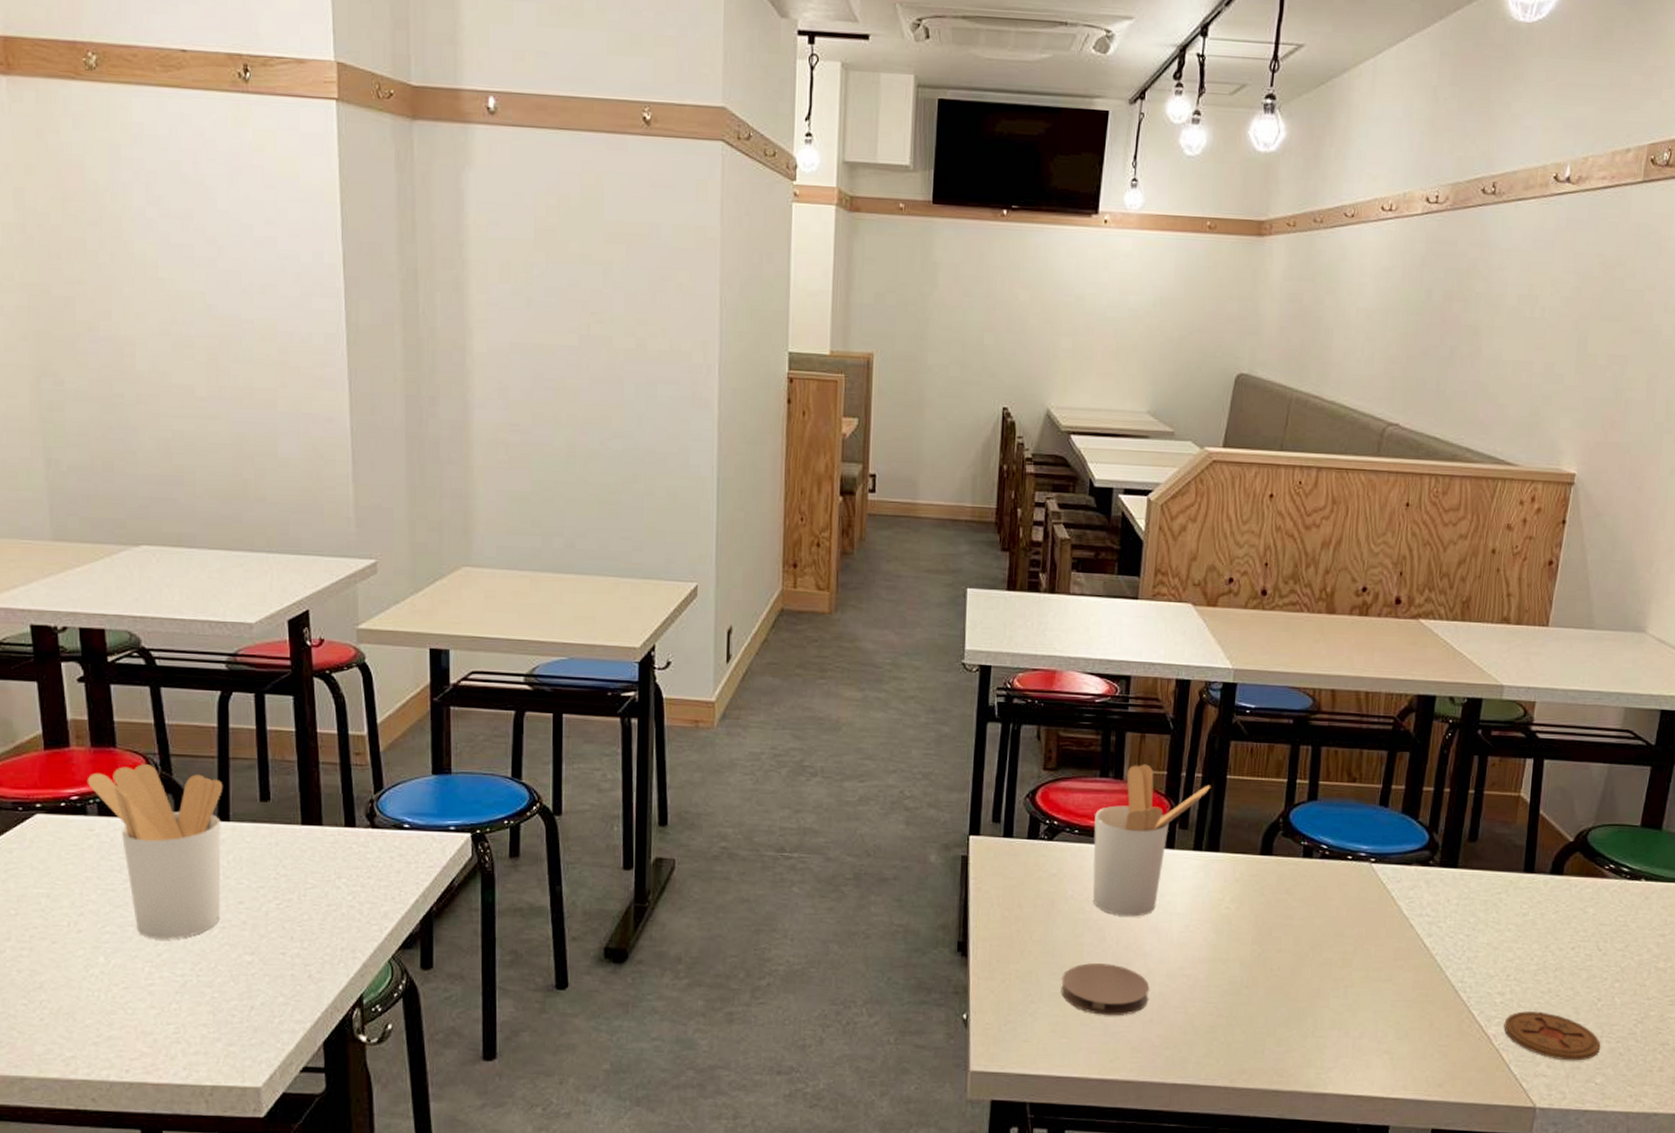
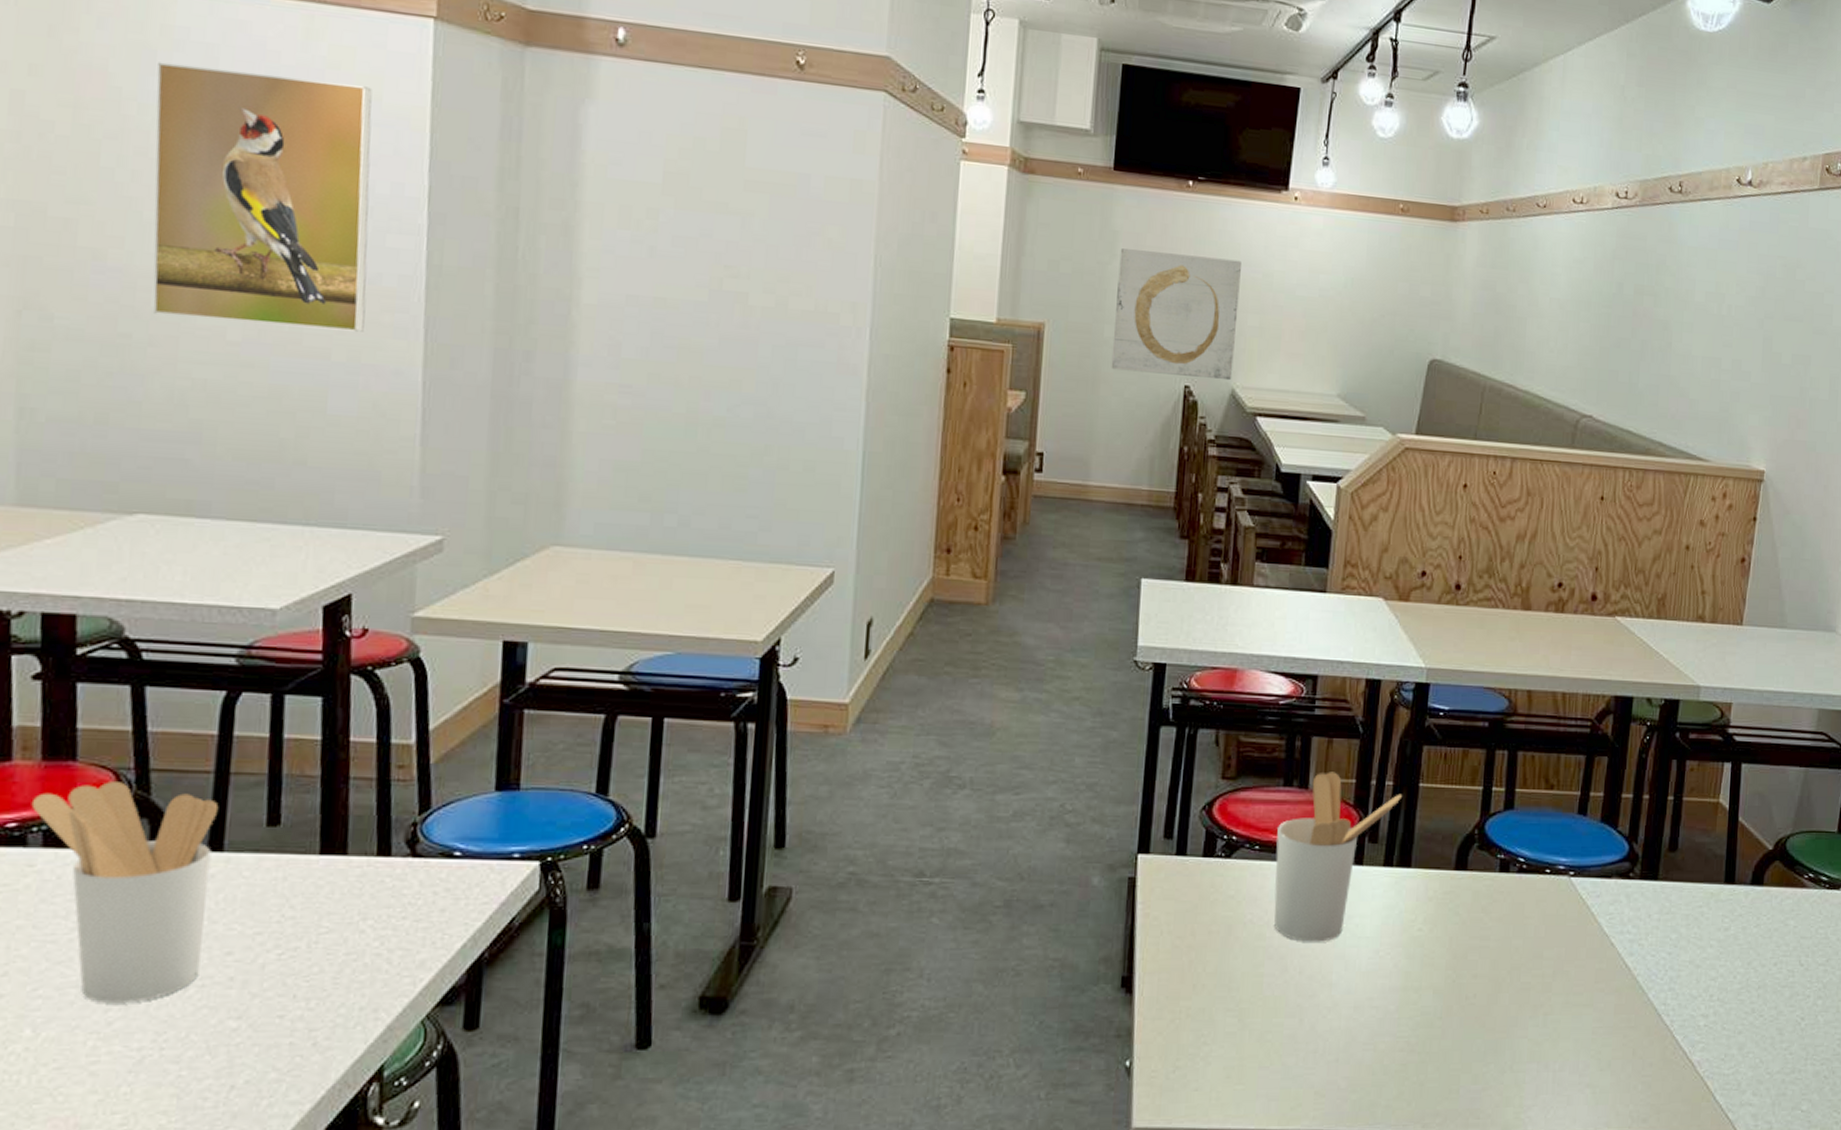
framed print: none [122,155,301,385] -> present [152,62,372,332]
wall art: none [935,279,1054,402] -> present [1111,248,1241,381]
coaster: present [1061,963,1150,1016] -> none [1237,997,1336,1057]
coaster: present [1504,1011,1601,1061] -> none [1708,1034,1806,1087]

